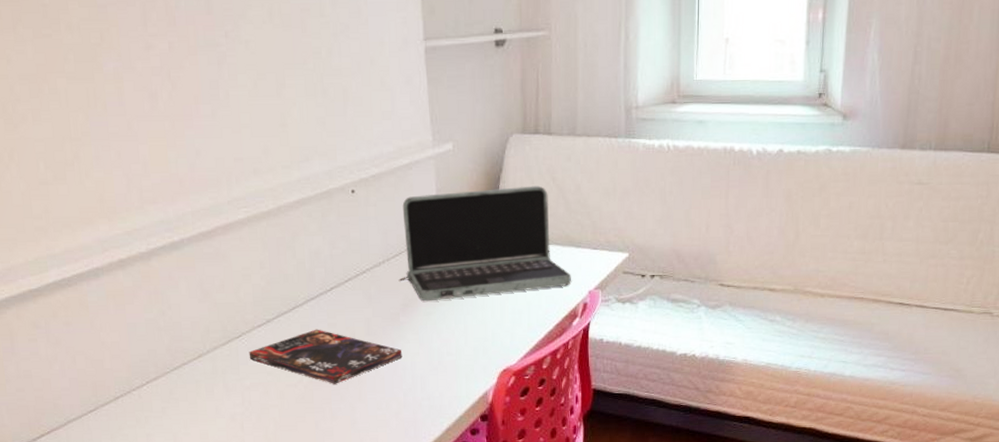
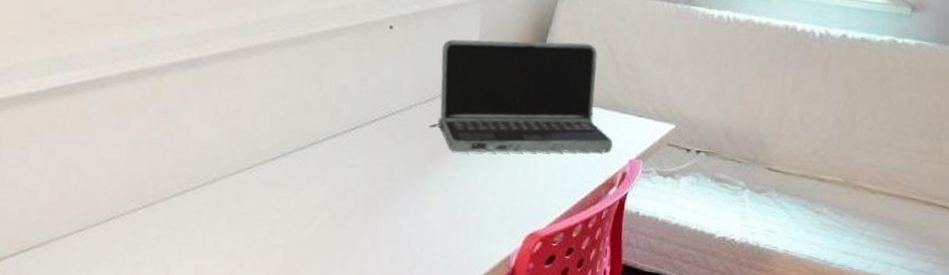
book: present [249,329,403,384] -> none [258,168,424,230]

